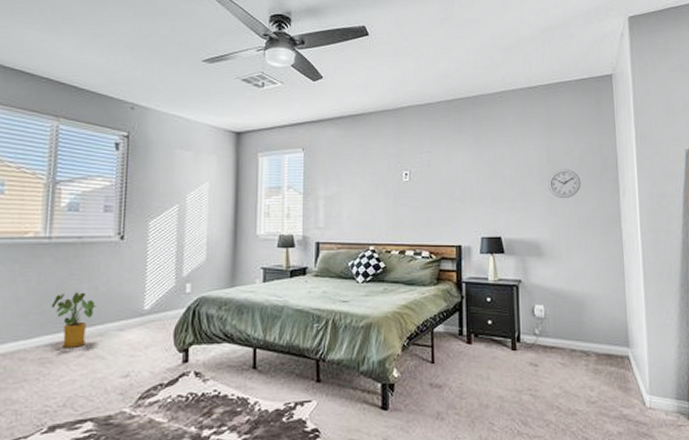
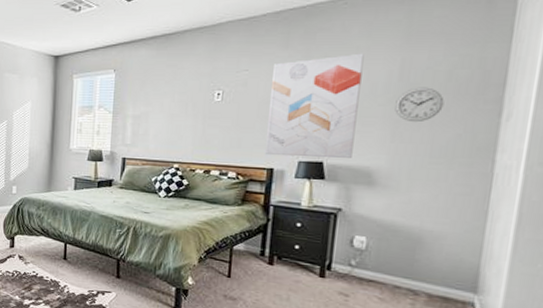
wall art: none [450,139,523,233] -> present [264,53,364,158]

